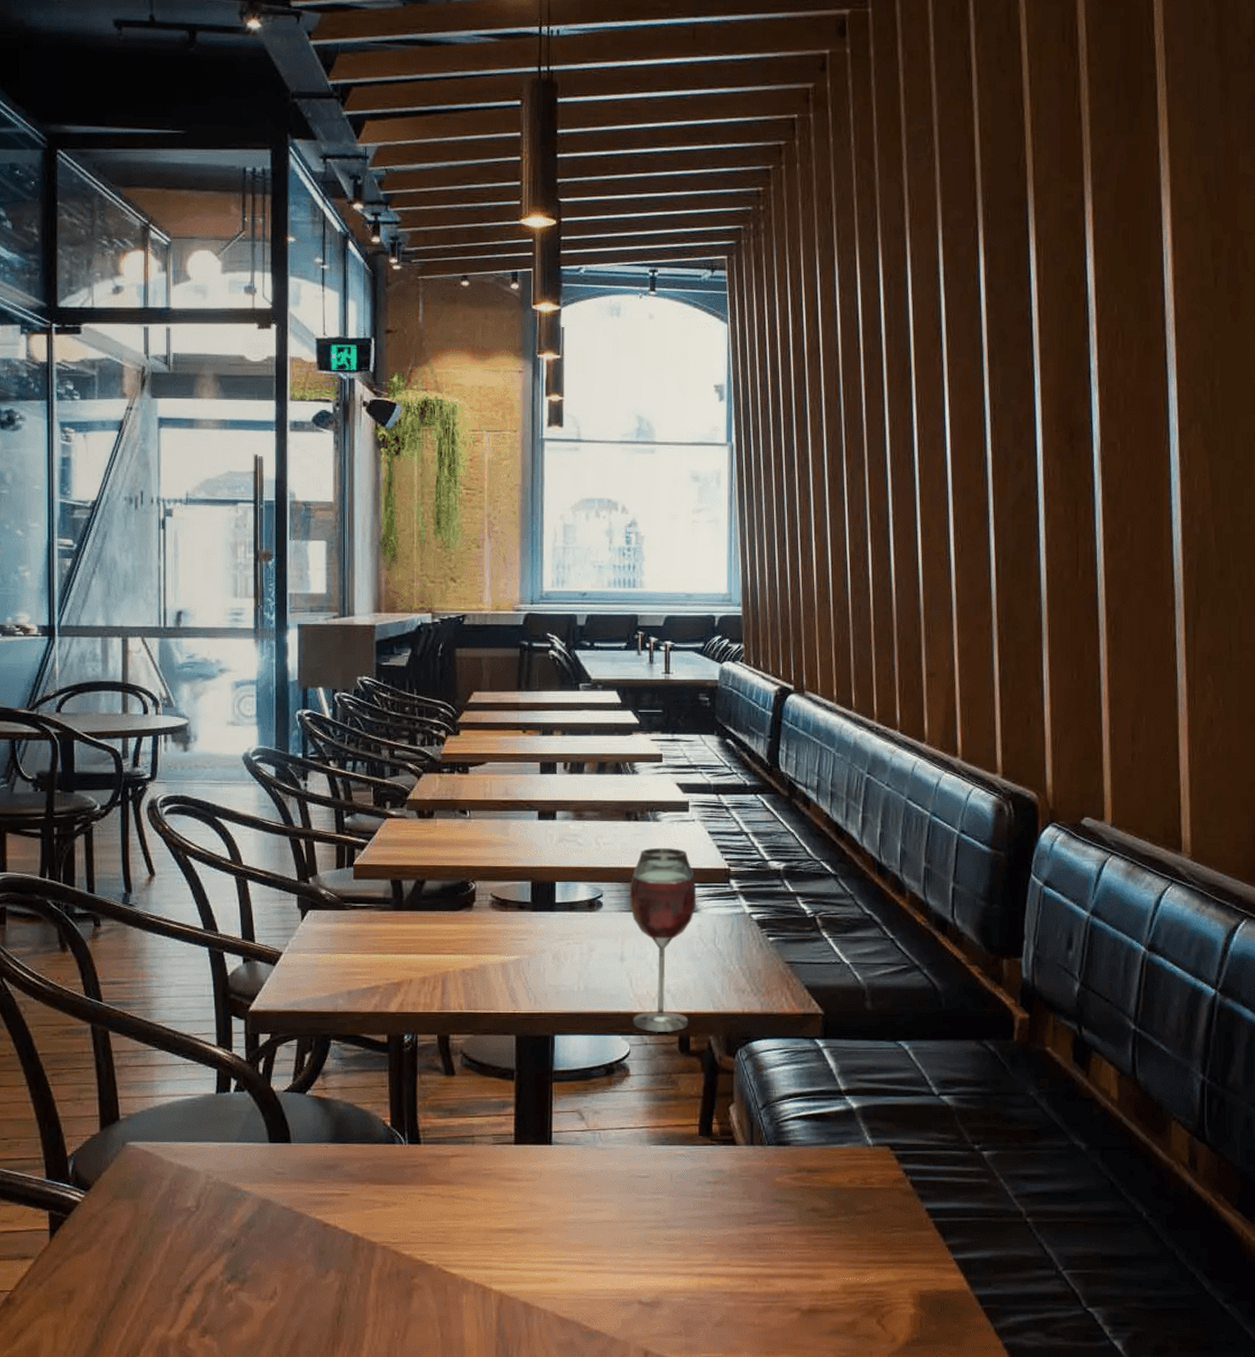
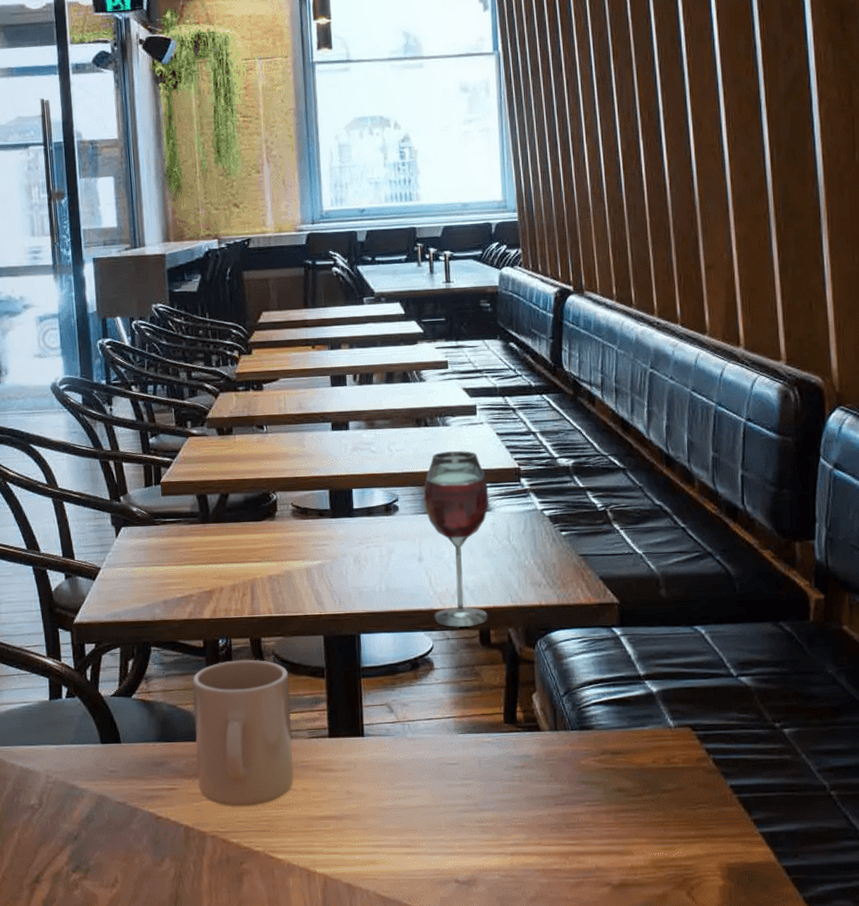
cup: none [371,1058,477,1216] -> present [192,659,295,807]

